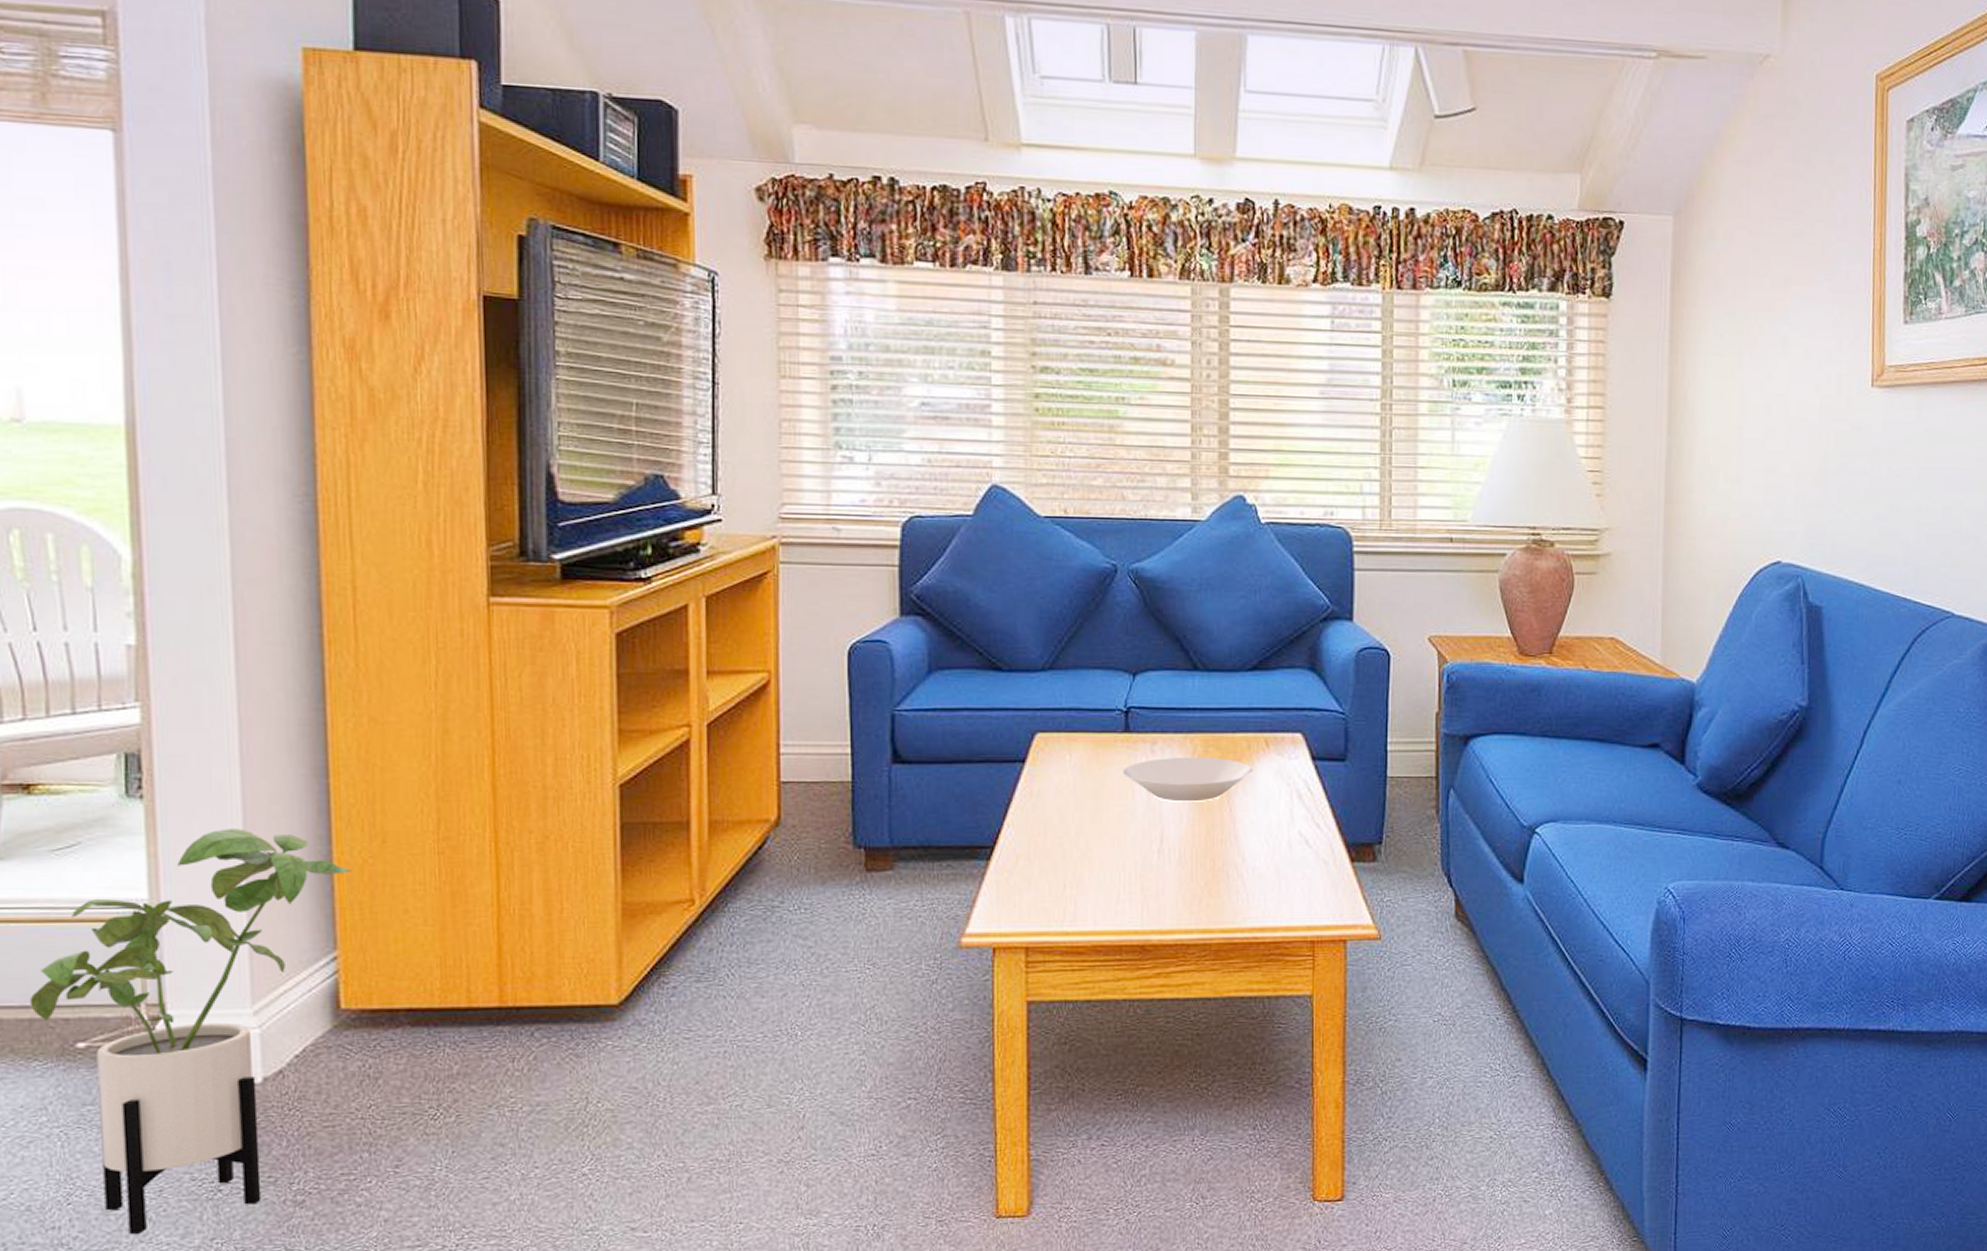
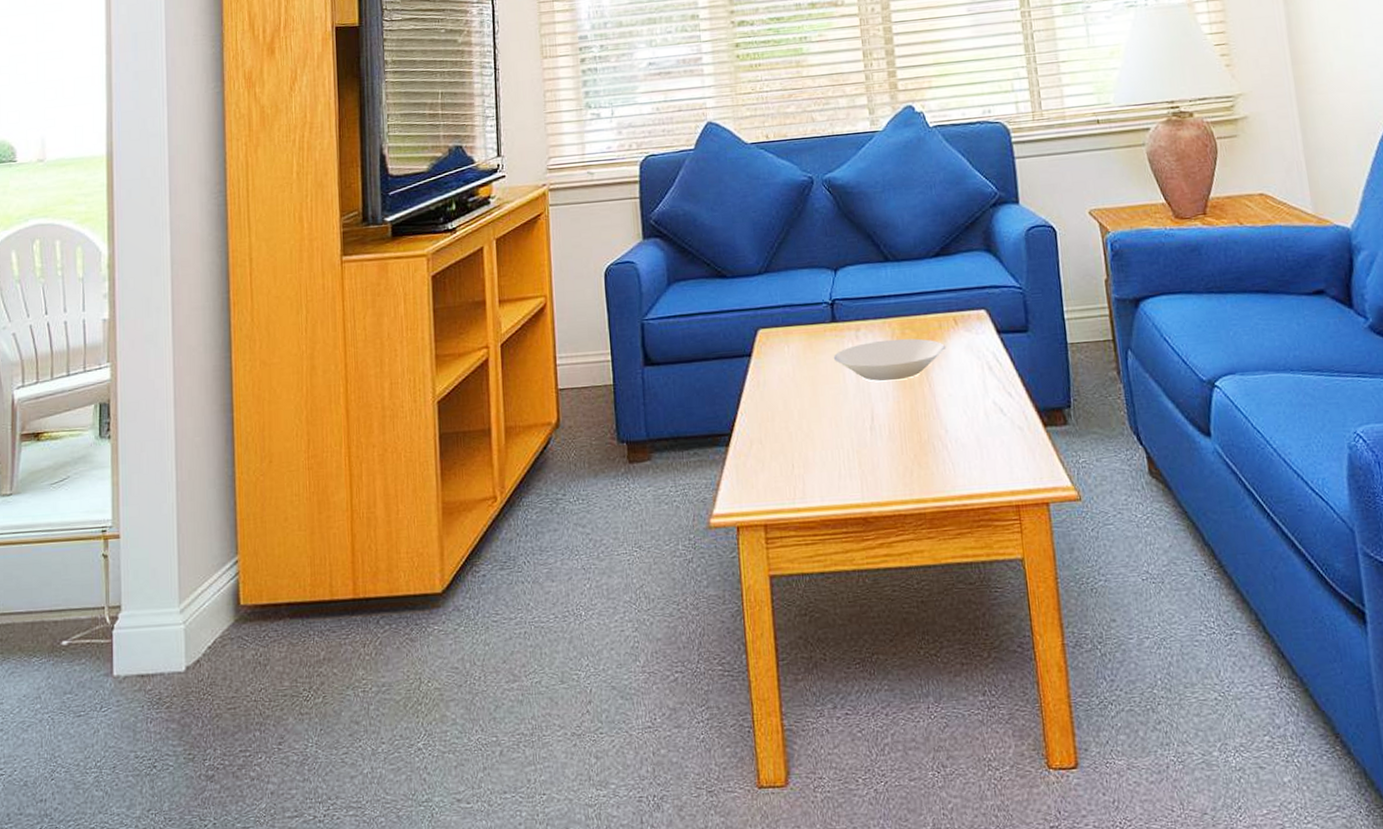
house plant: present [29,828,353,1235] -> none [33,458,249,807]

